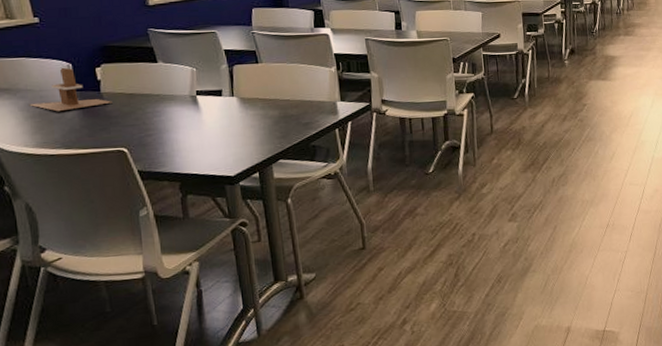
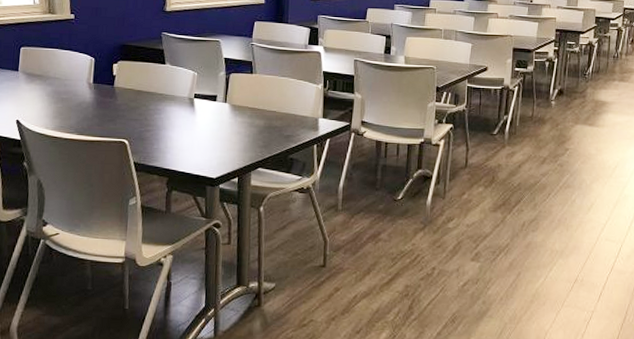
napkin holder: present [29,67,112,112] -> none [55,60,122,100]

